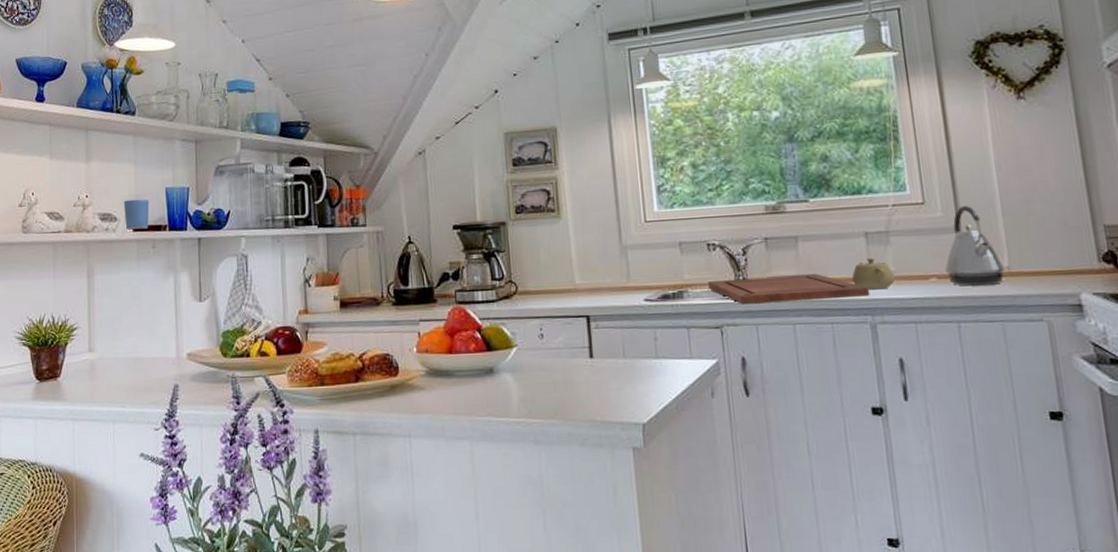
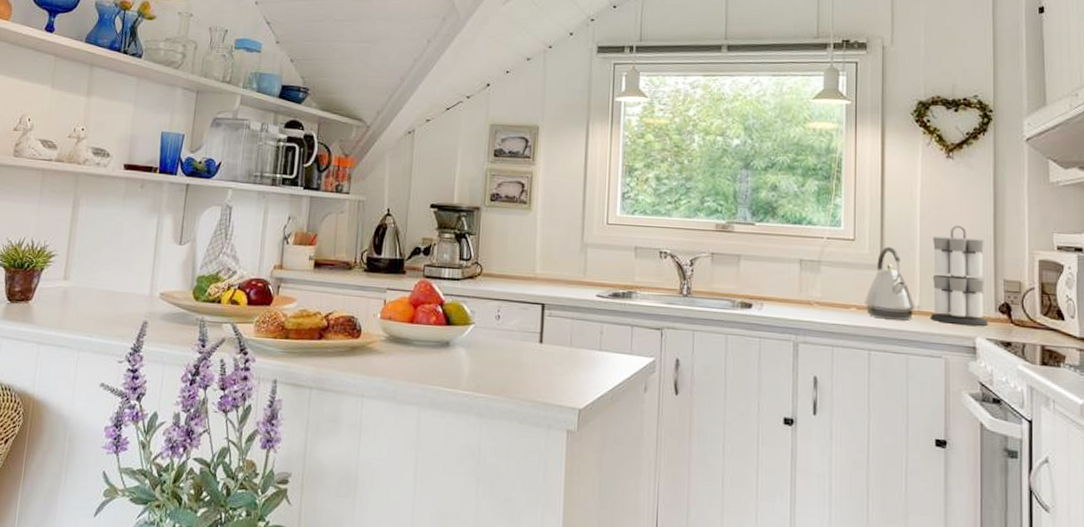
mug: present [123,199,149,231] -> none [117,138,144,170]
cutting board: present [707,274,870,304] -> none [655,285,797,317]
teapot: present [852,257,895,290] -> none [783,283,820,312]
spice rack: none [1014,171,1093,282] -> present [931,225,989,326]

